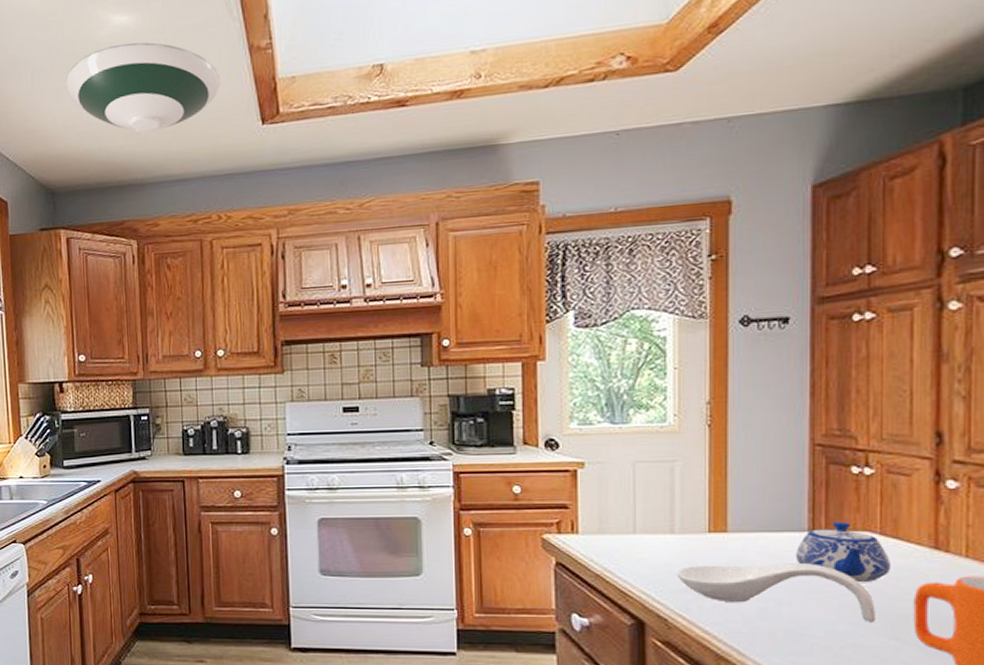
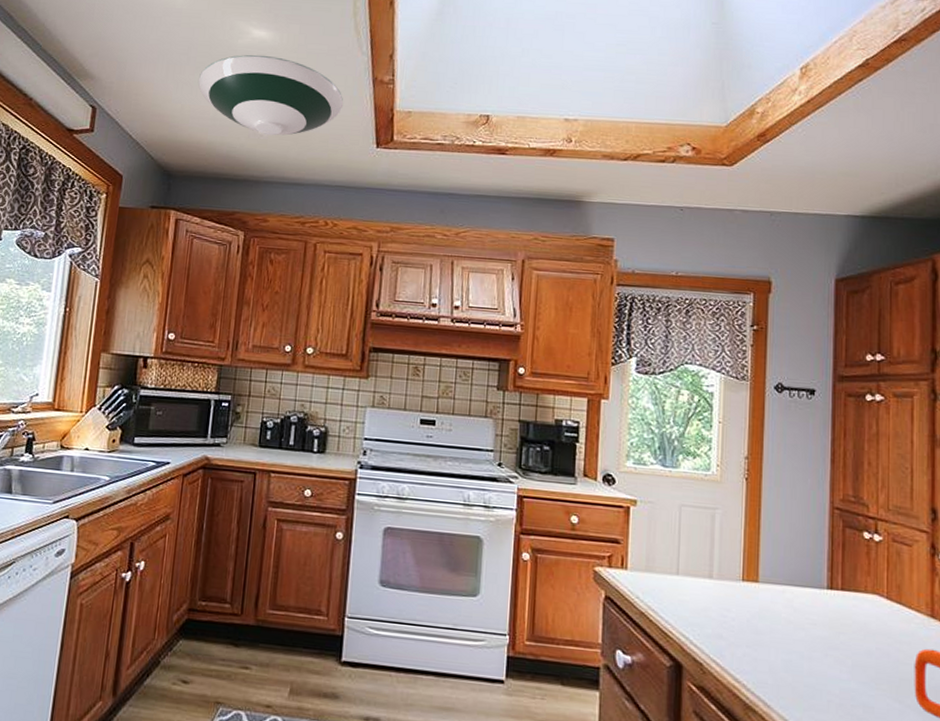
spoon rest: present [677,563,875,622] -> none [713,612,883,684]
teapot: present [795,521,890,582] -> none [815,582,895,644]

